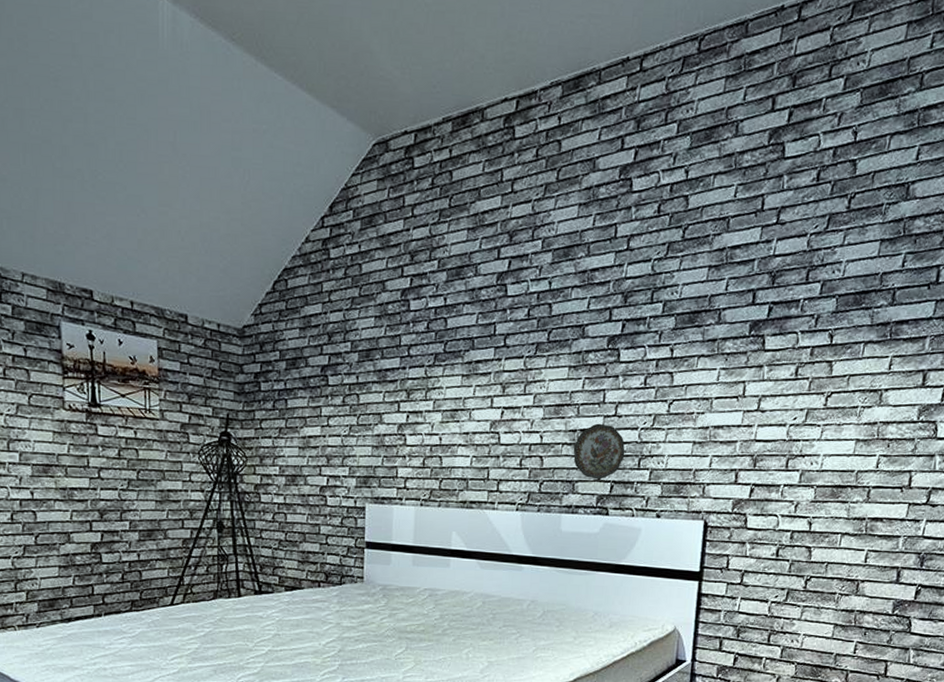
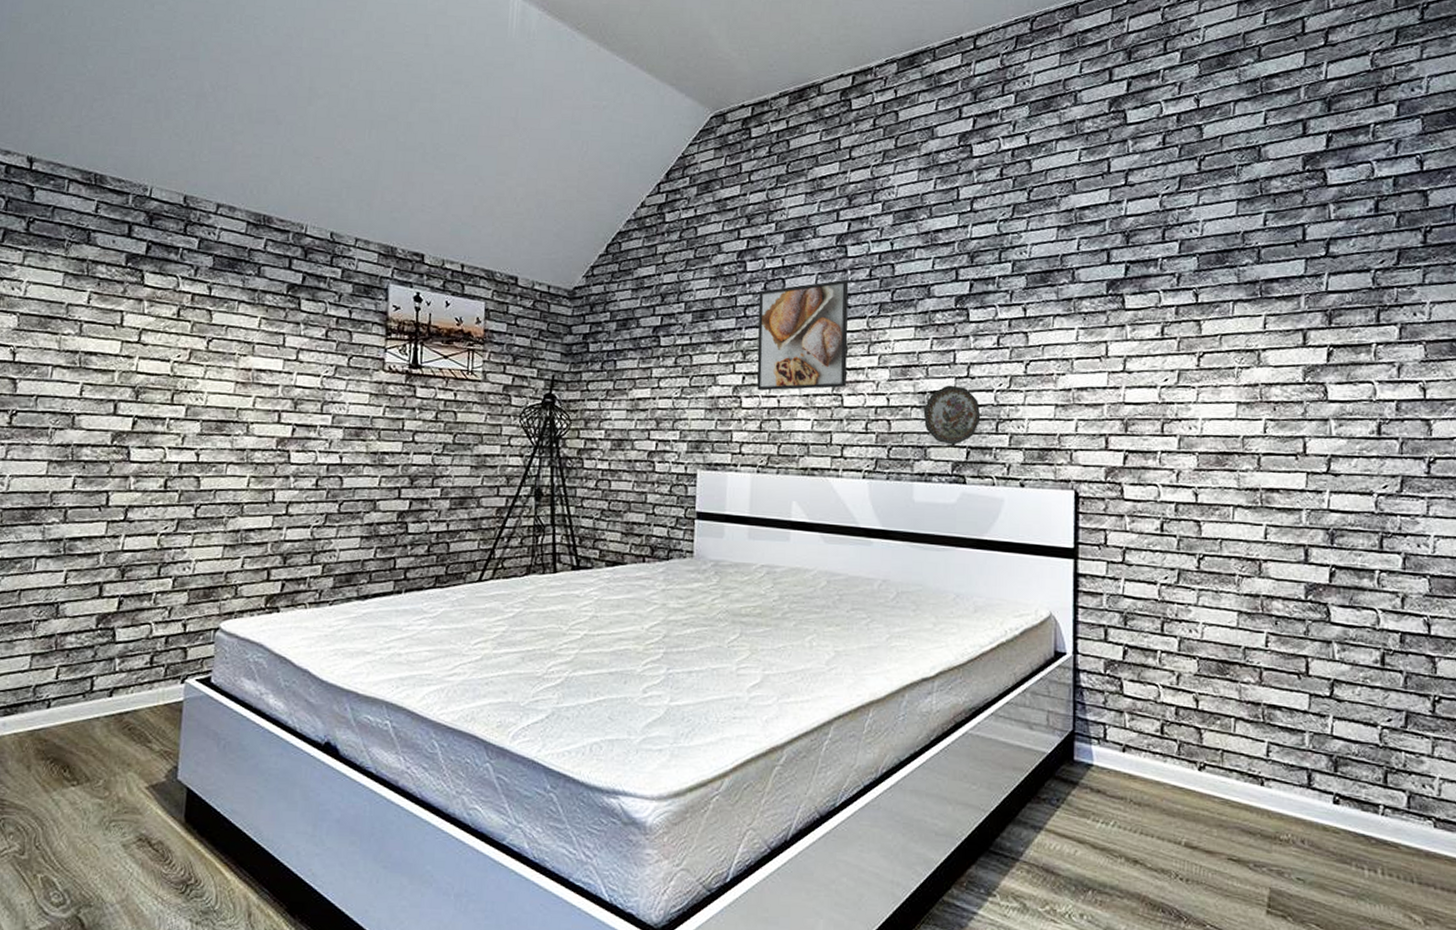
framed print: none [420,319,508,429] -> present [757,279,849,391]

